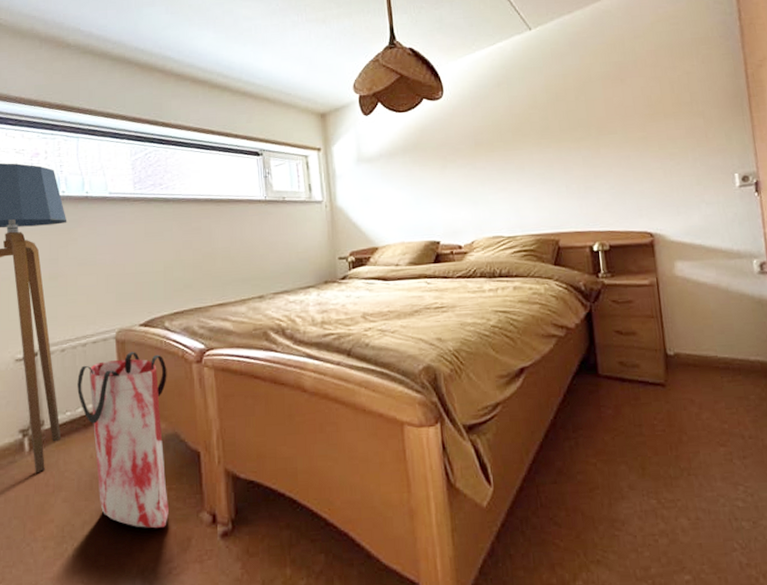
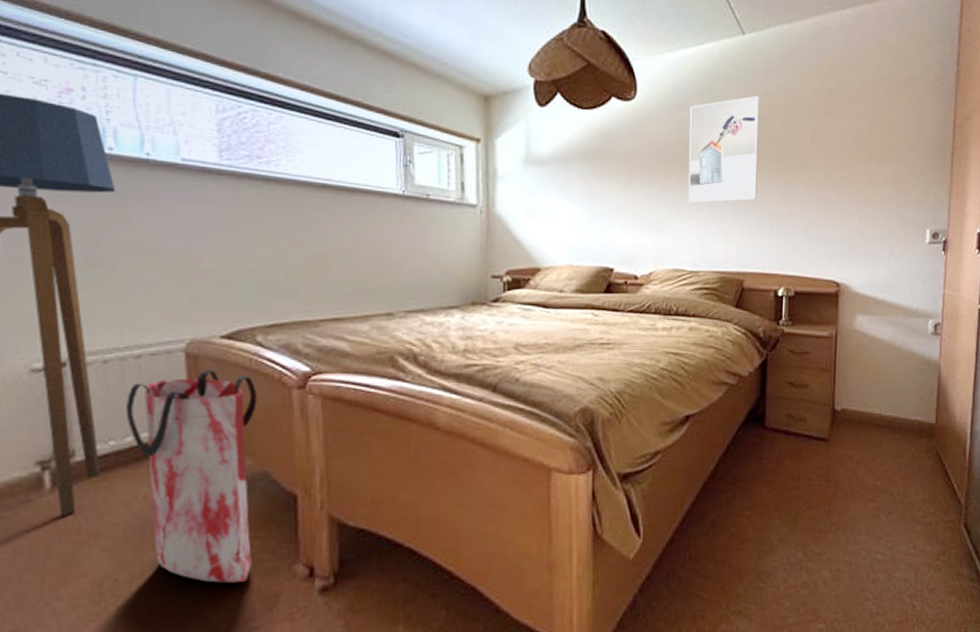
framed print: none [490,78,561,178] -> present [688,95,759,204]

